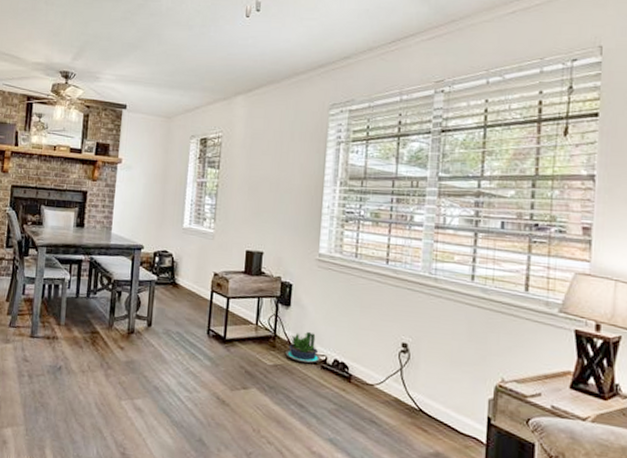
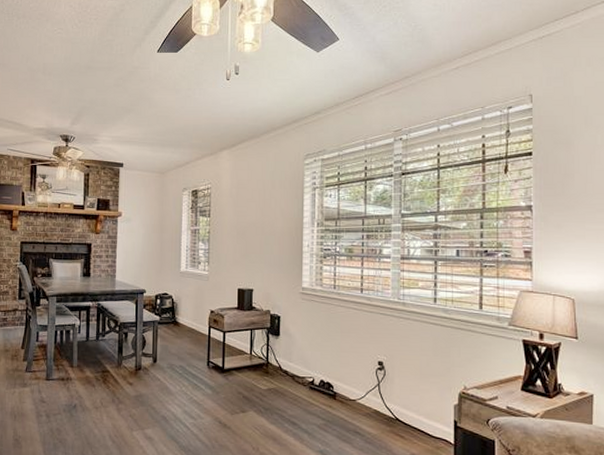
potted plant: present [285,331,320,363] -> none [278,357,308,385]

